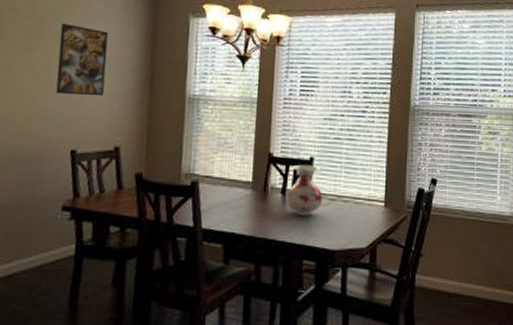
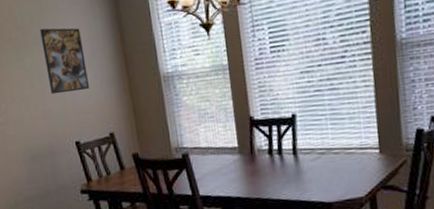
vase: present [286,164,323,216] -> none [274,122,312,173]

